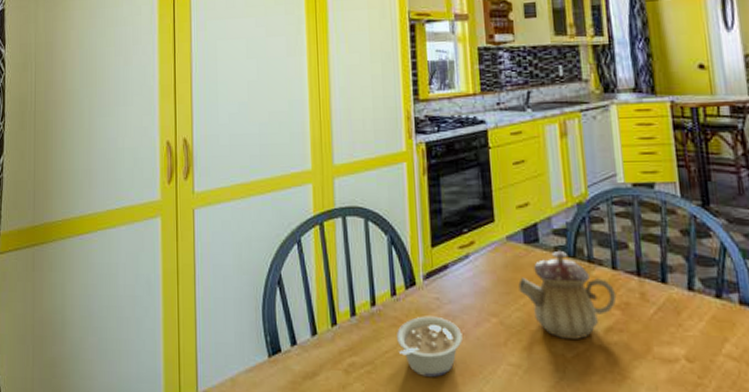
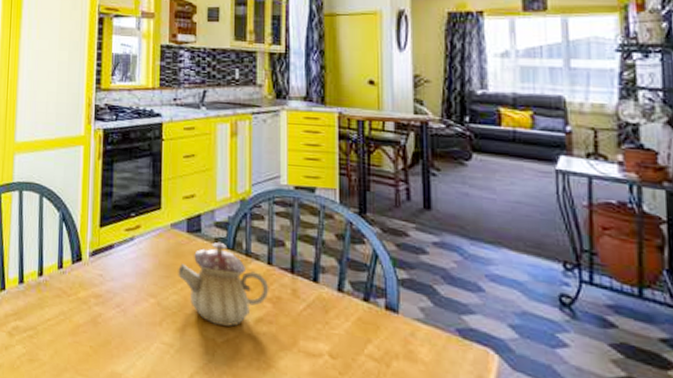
legume: present [396,316,463,377] -> none [59,290,121,348]

